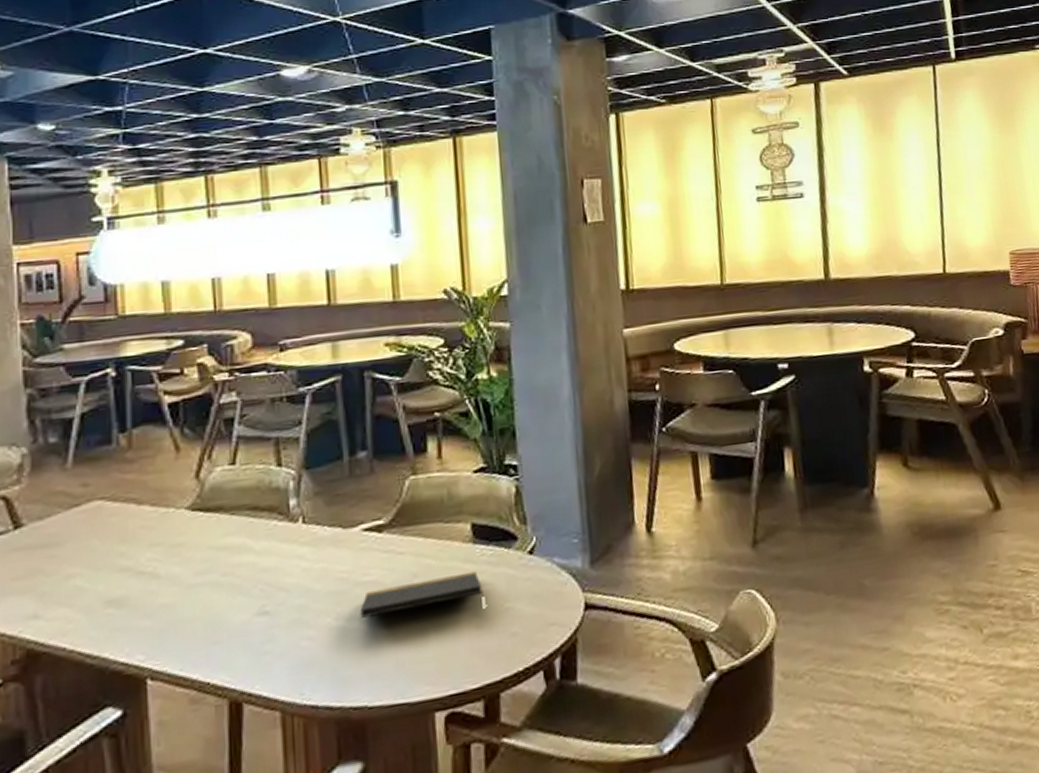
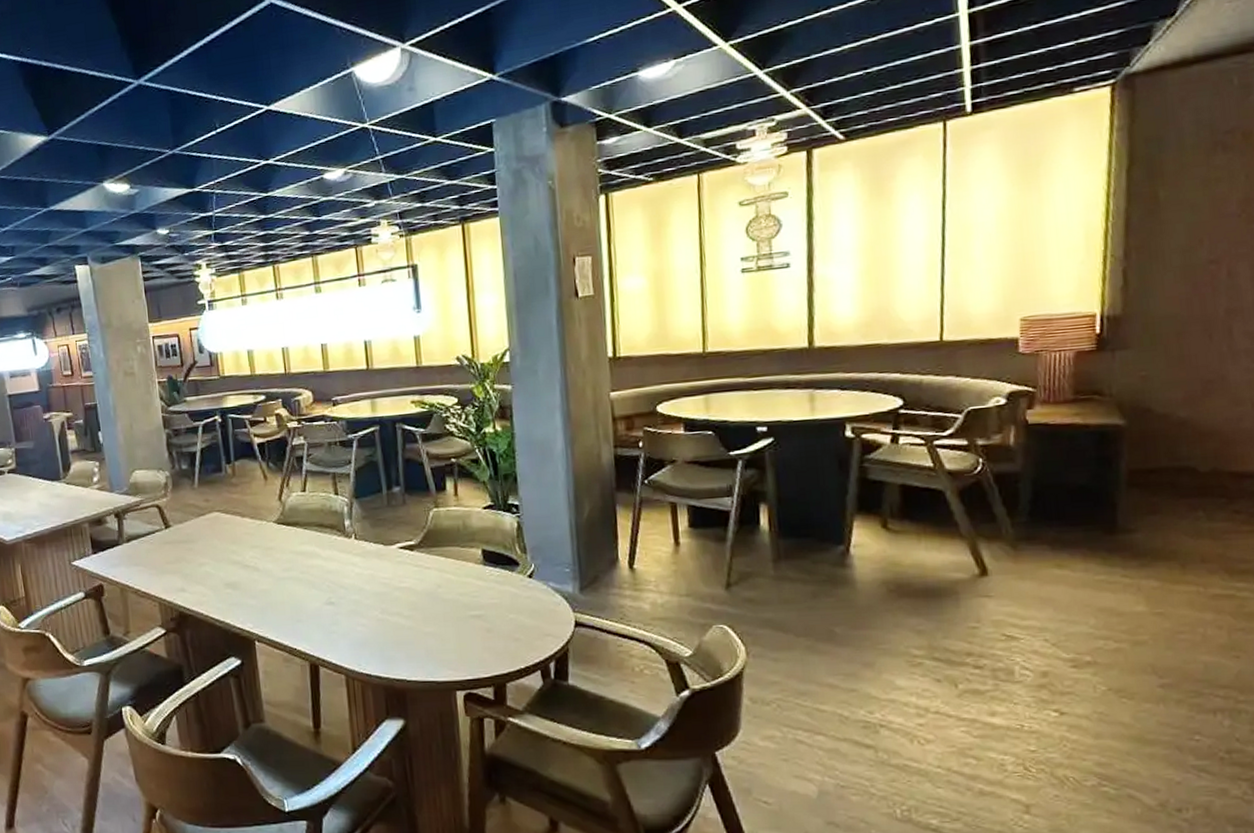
notepad: present [360,571,483,618] -> none [398,587,492,614]

